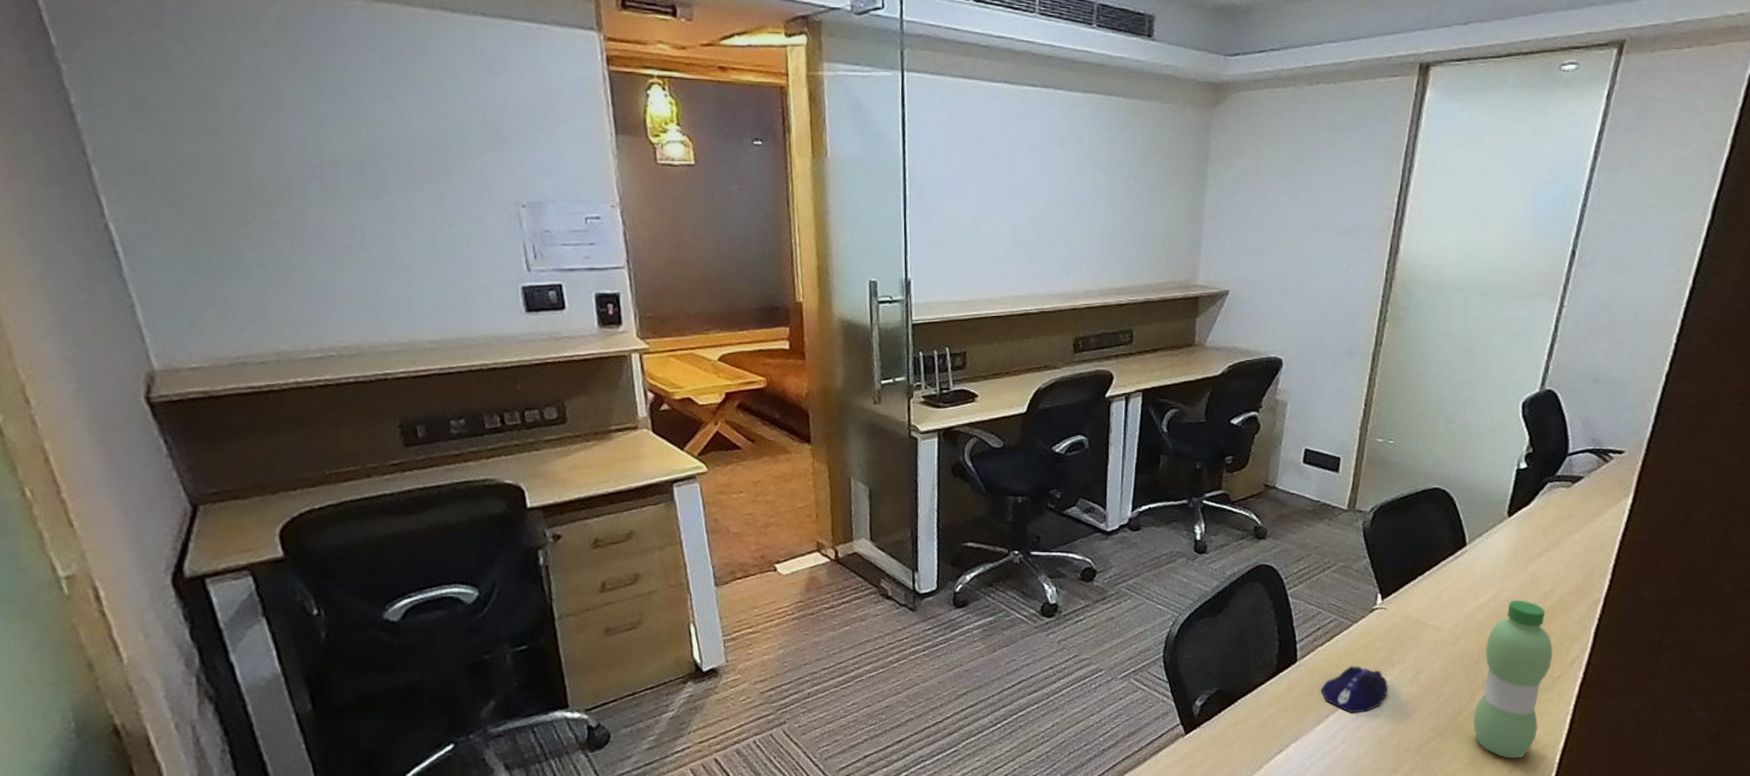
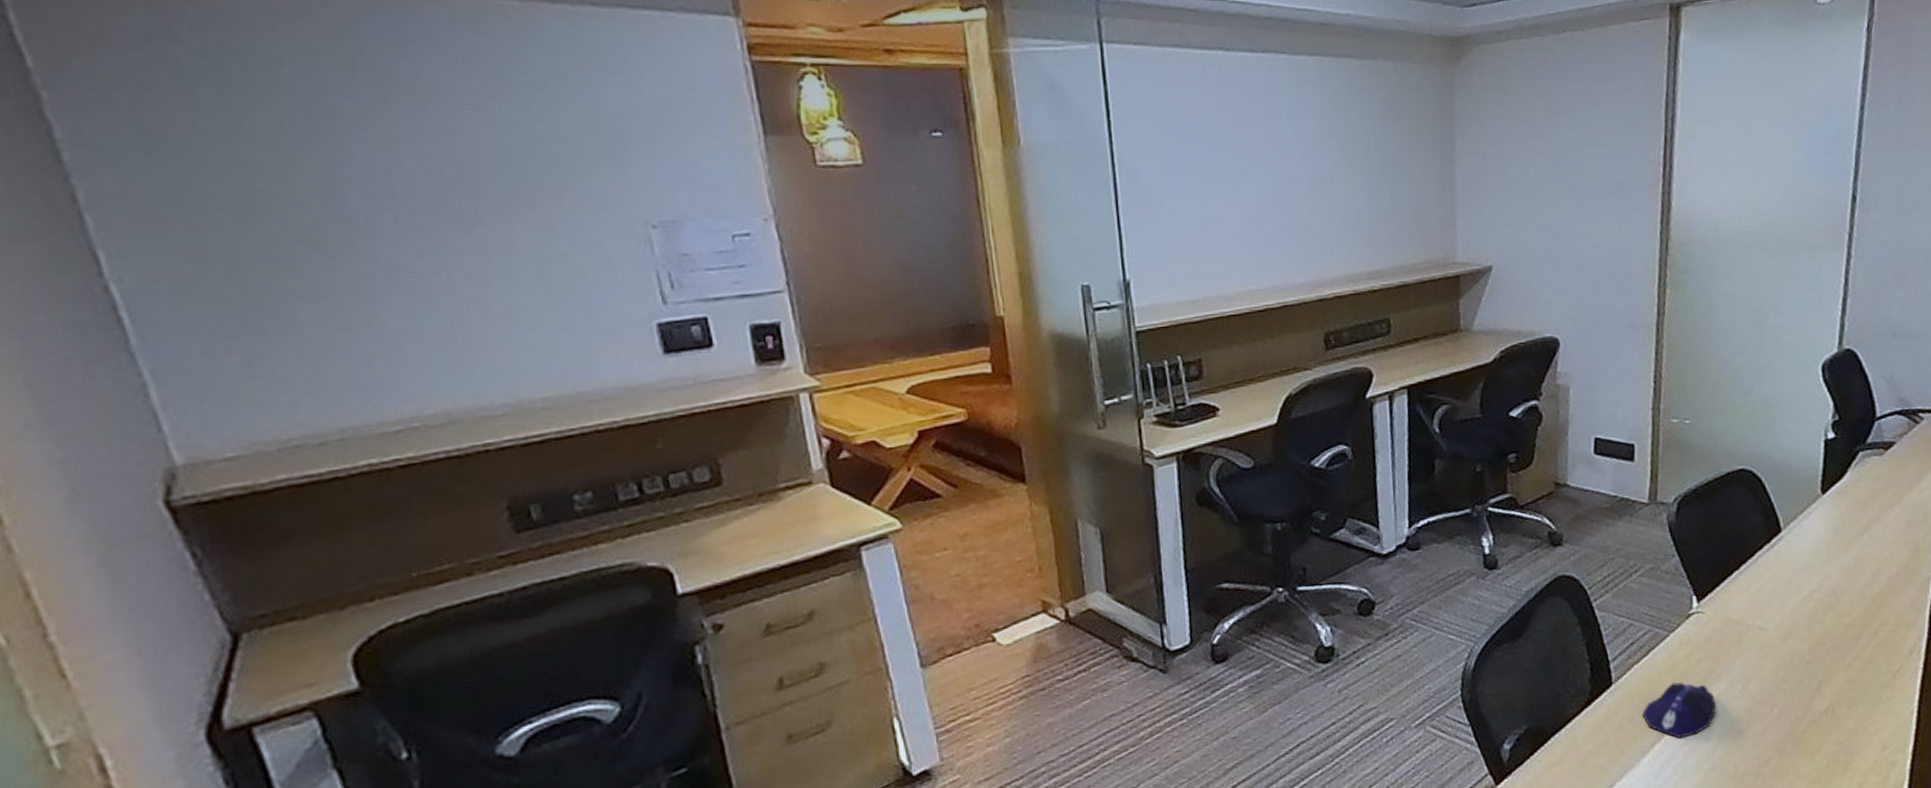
water bottle: present [1473,600,1553,759] -> none [1812,587,1889,771]

